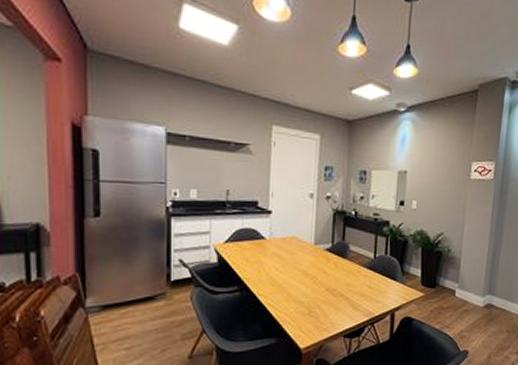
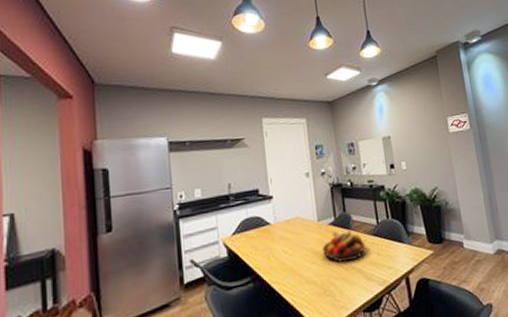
fruit bowl: none [314,257,358,289] -> present [323,230,365,263]

